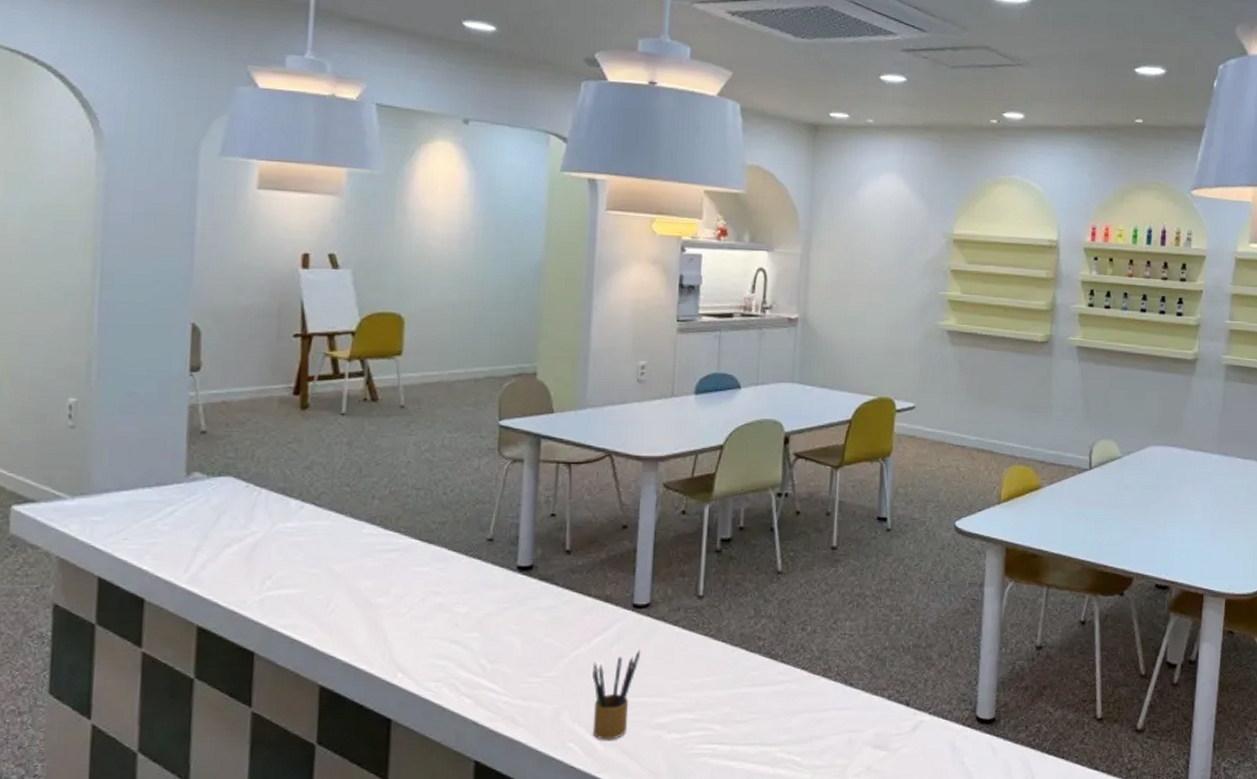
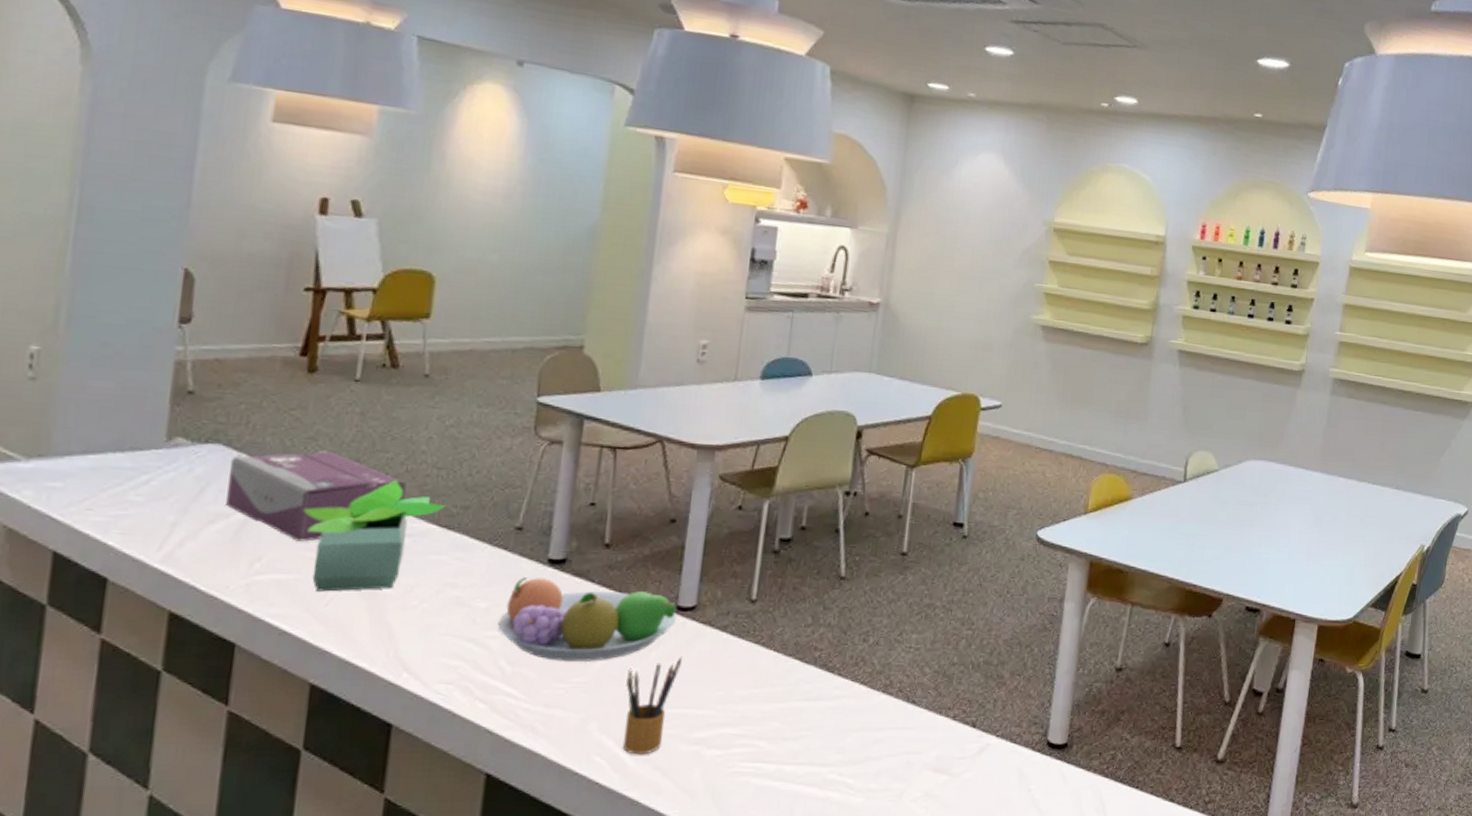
tissue box: none [239,477,391,560] -> present [226,450,407,542]
potted plant: none [304,501,426,604] -> present [303,480,446,592]
fruit bowl: none [477,583,633,658] -> present [497,577,676,661]

